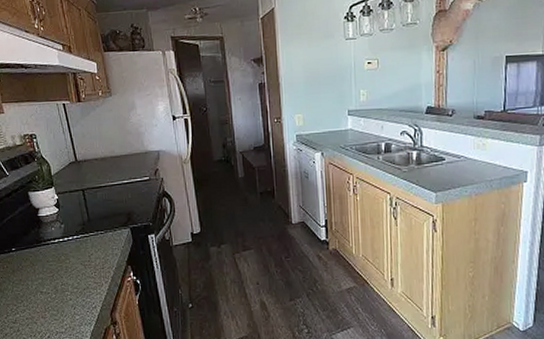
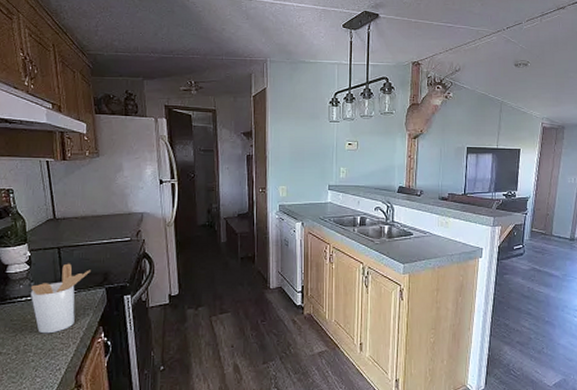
utensil holder: none [61,204,114,274] -> present [30,263,90,334]

